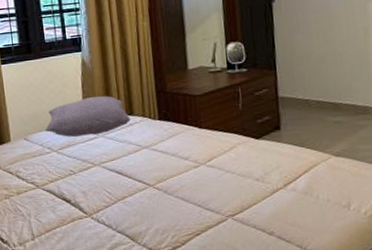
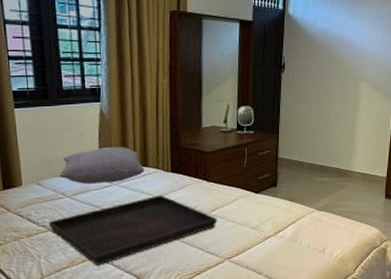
serving tray: none [36,145,215,225] -> present [48,195,218,266]

